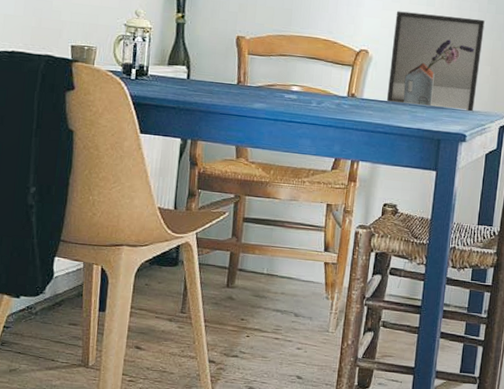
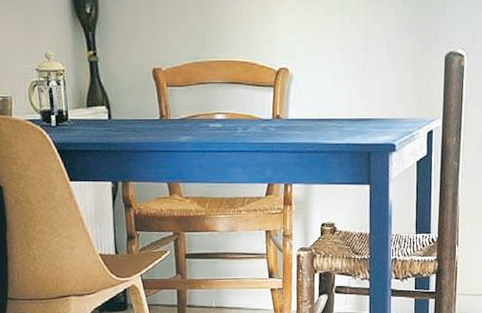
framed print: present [386,11,485,113] -> none [311,22,402,121]

